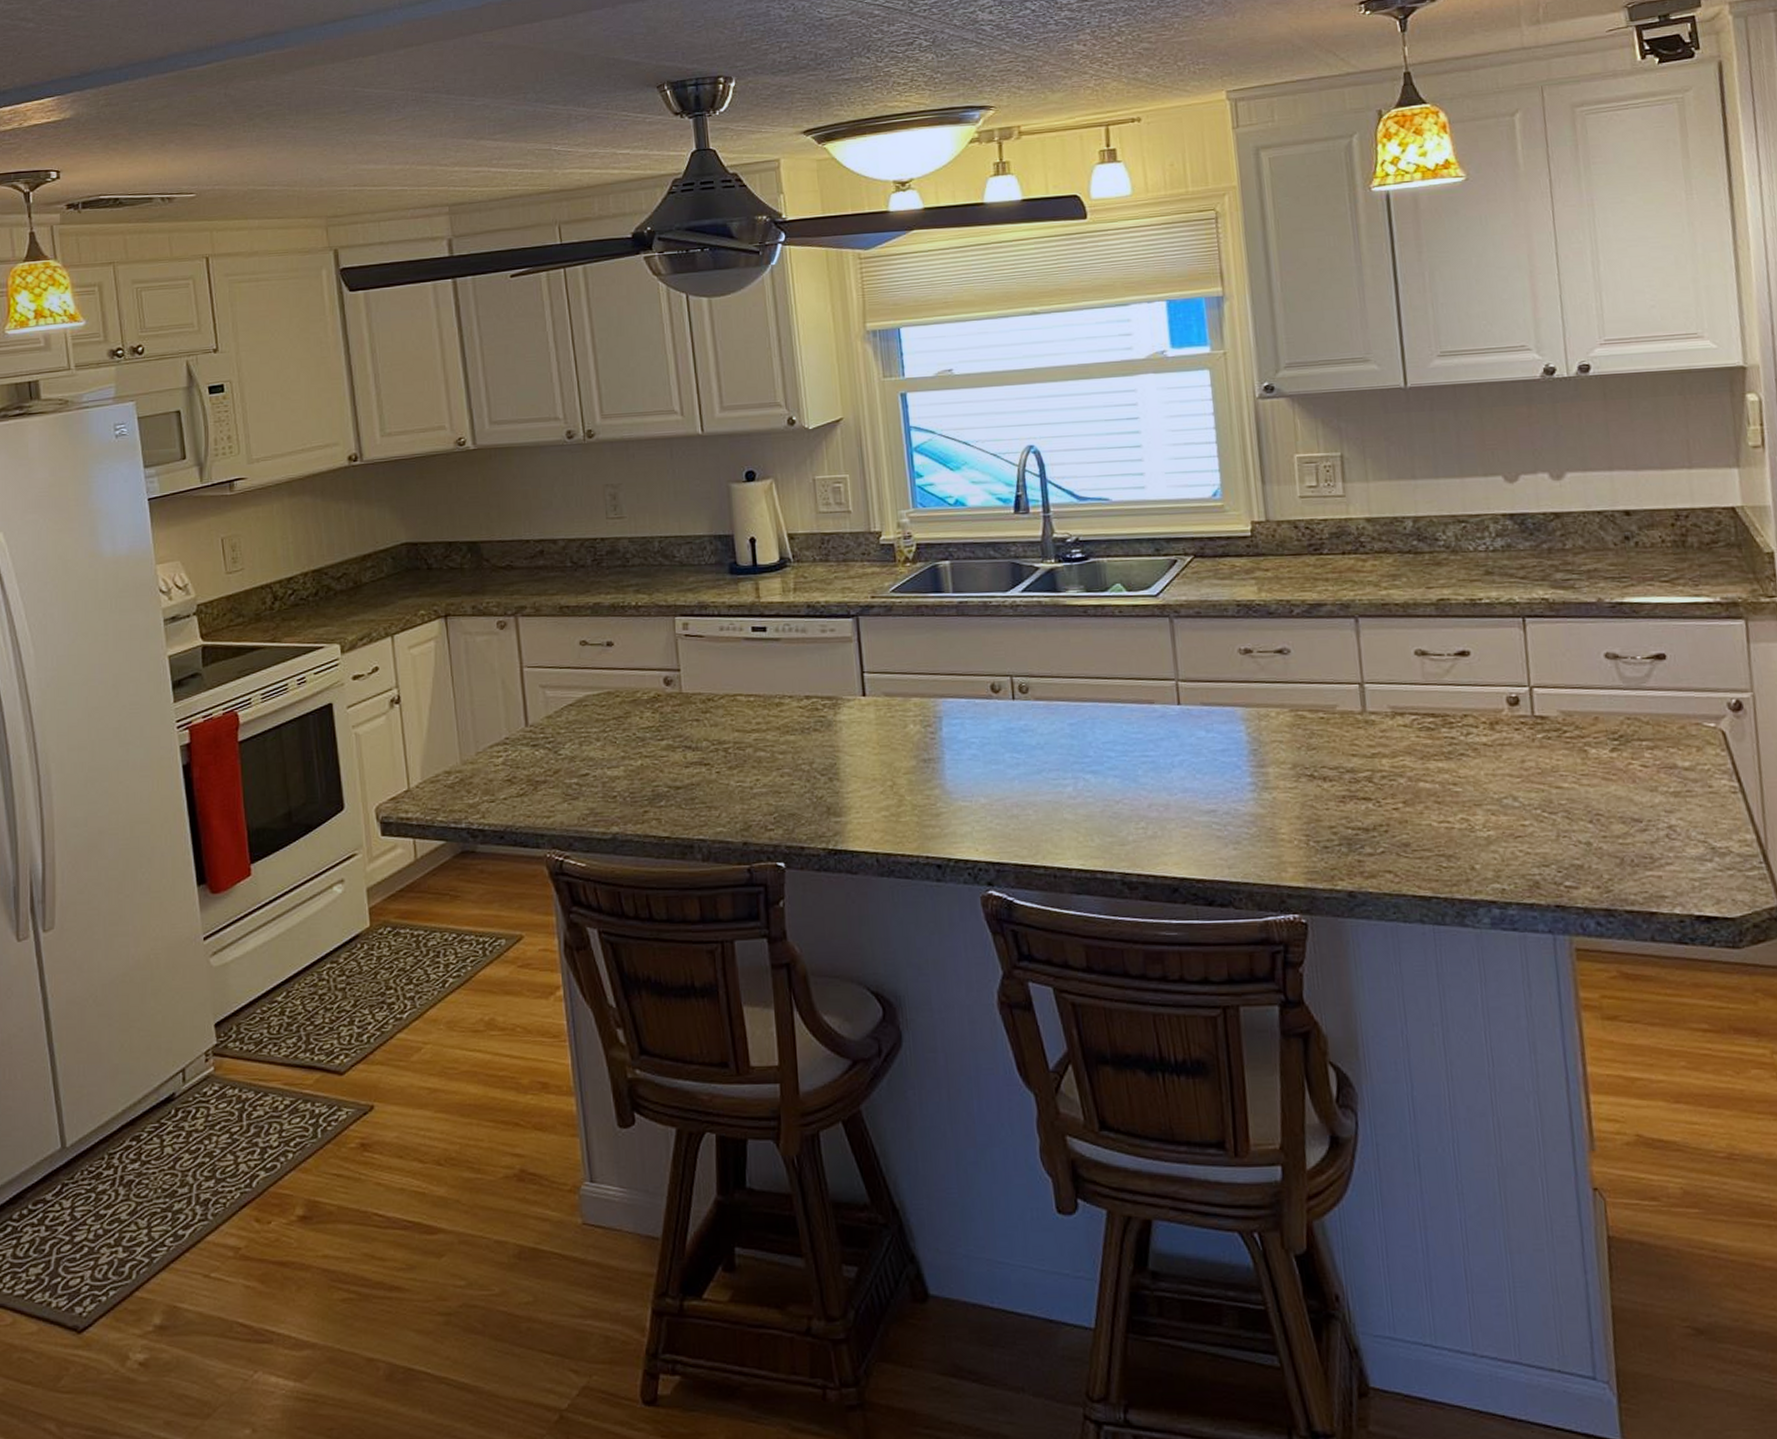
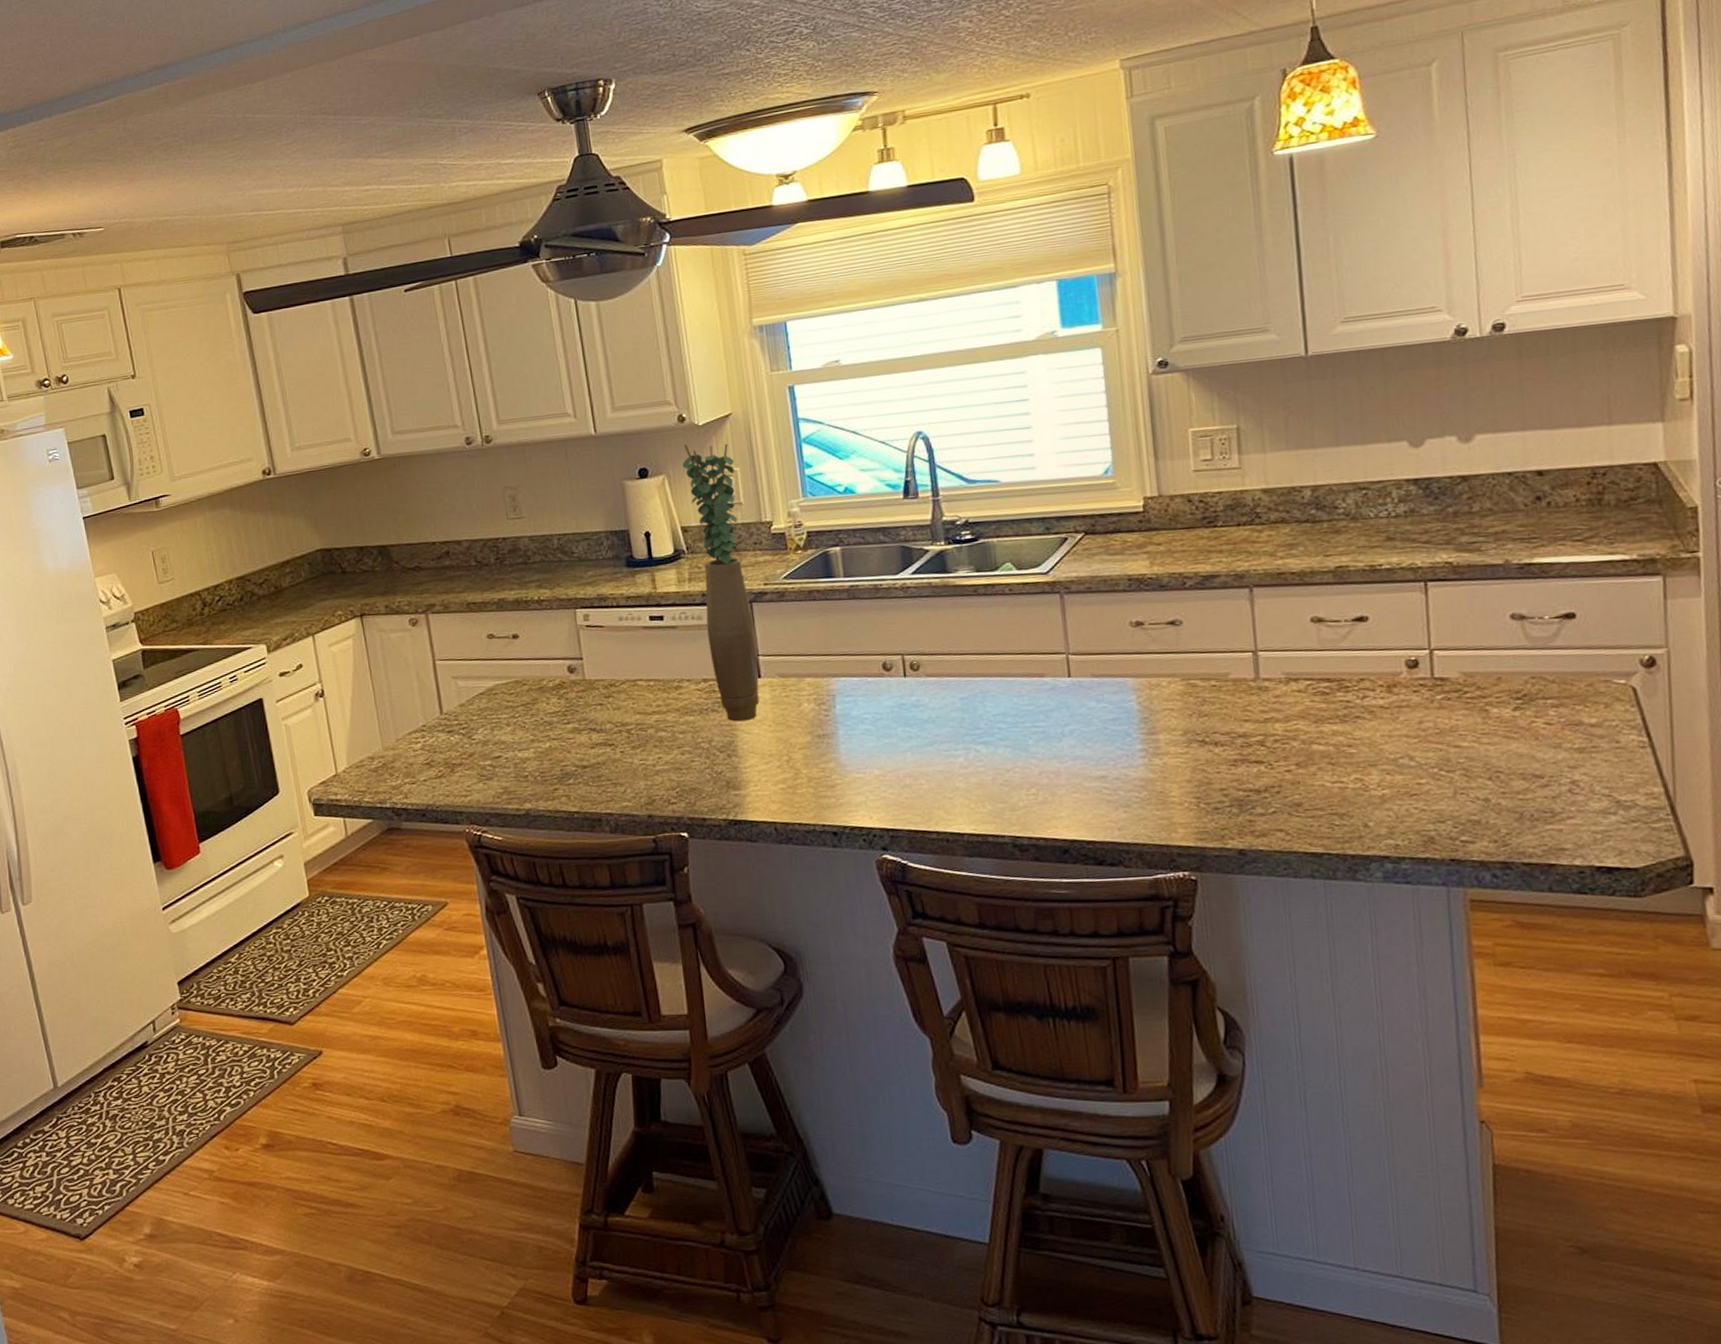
vase: none [791,448,864,743] -> present [682,444,760,722]

